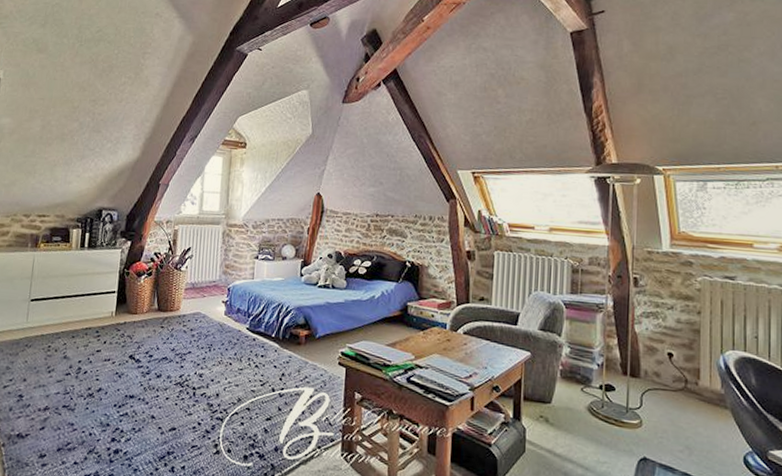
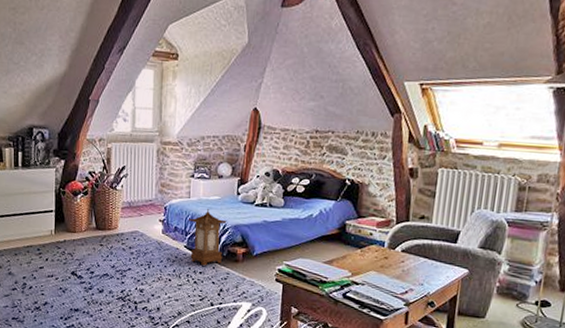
lantern: none [252,290,290,349] -> present [189,209,227,266]

